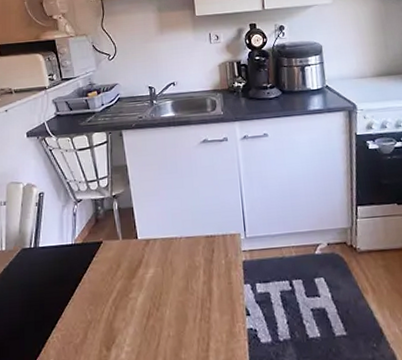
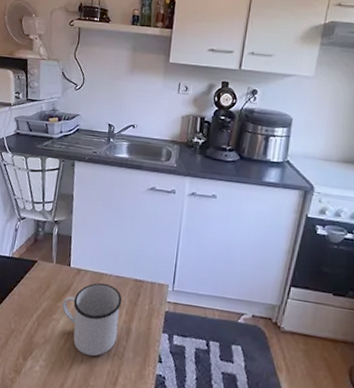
mug: none [137,247,200,328] -> present [62,283,122,357]

